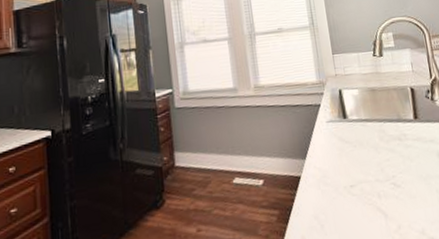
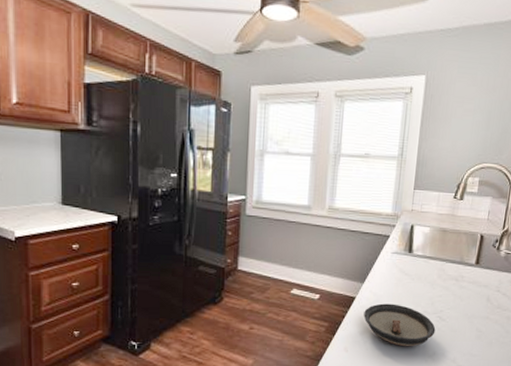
saucer: none [313,176,394,225] -> present [363,303,436,347]

